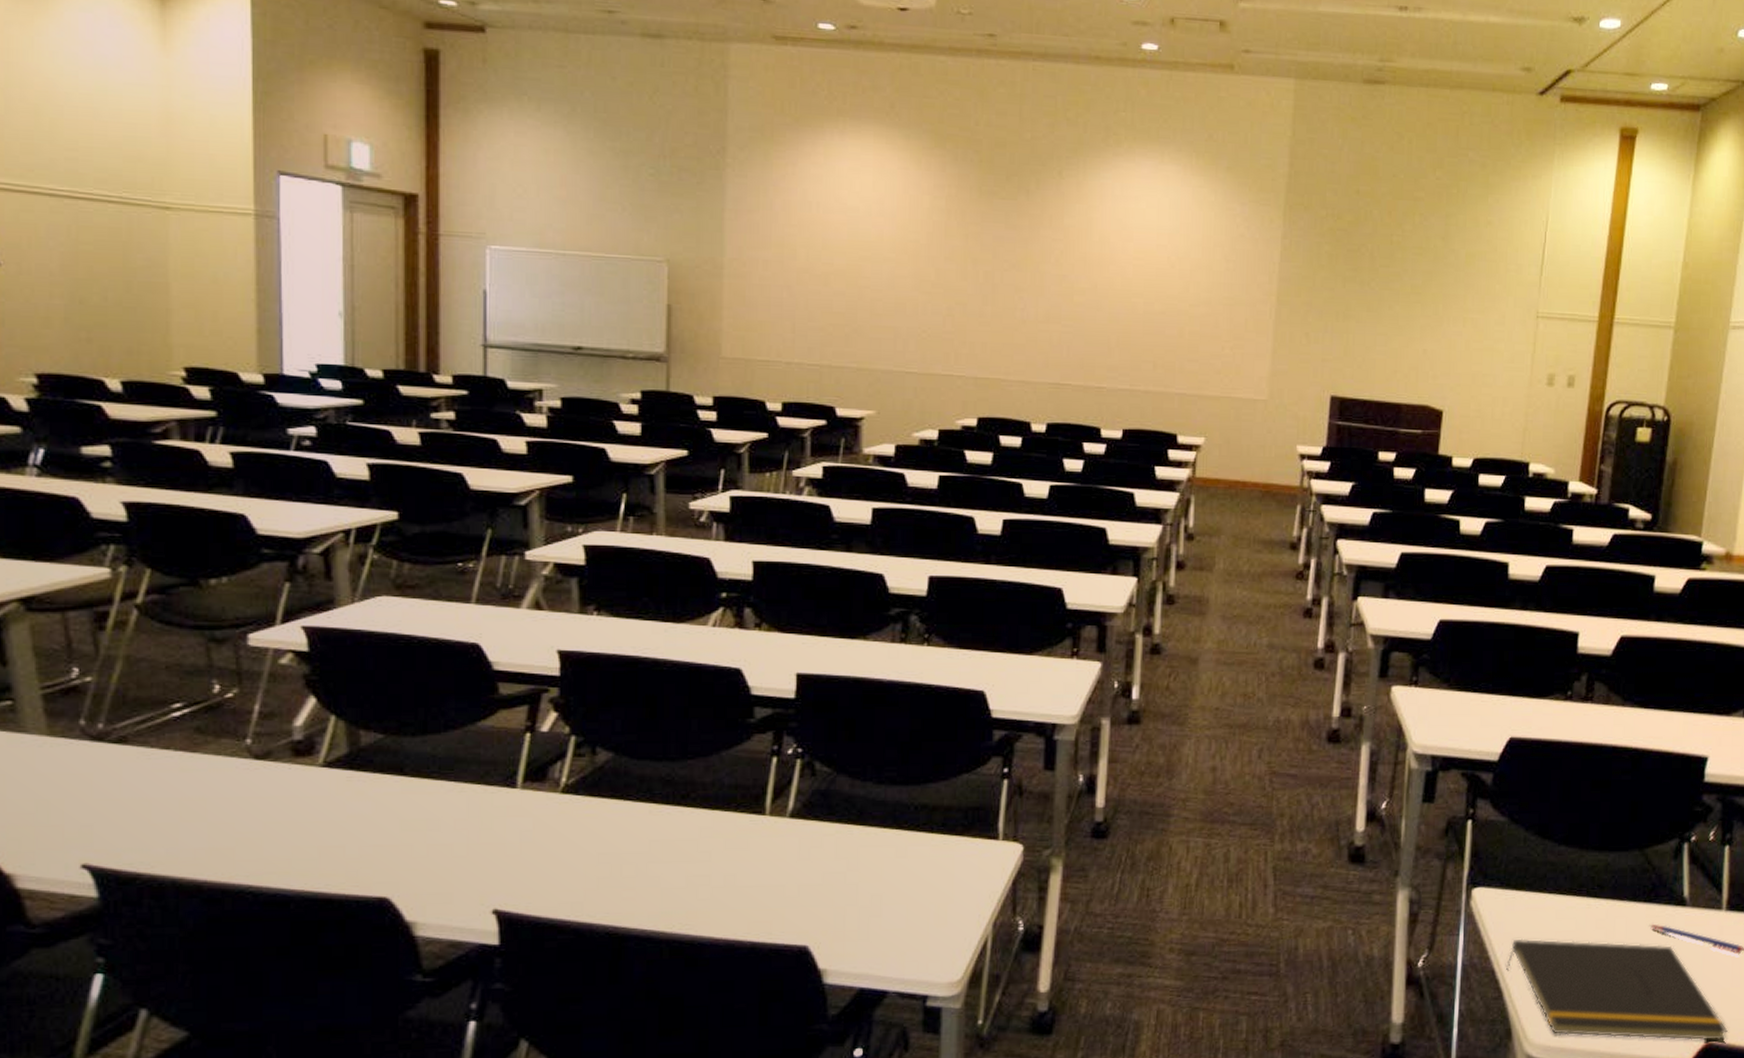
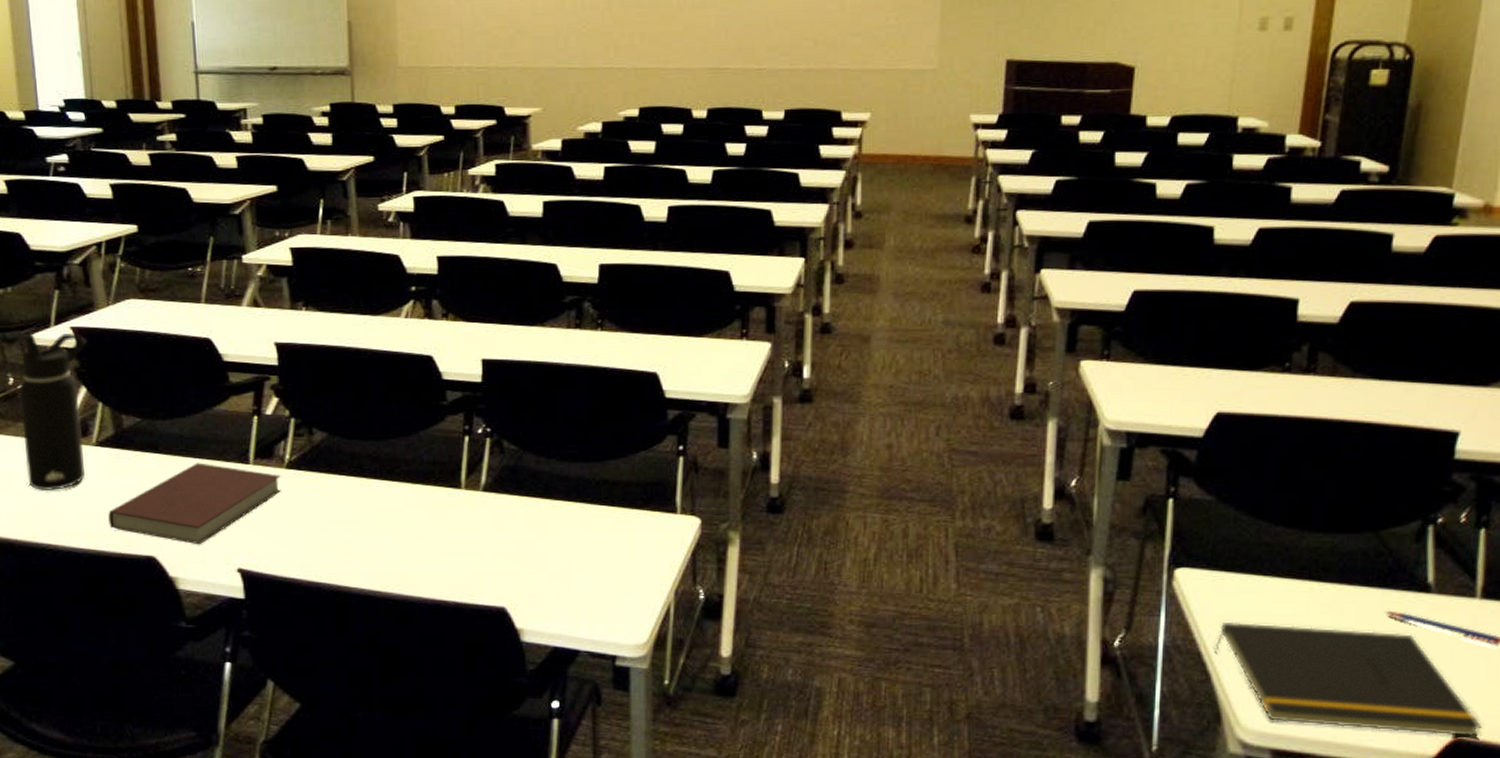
water bottle: none [225,632,321,822] -> present [19,332,87,492]
notebook: none [332,786,554,883] -> present [108,462,282,545]

